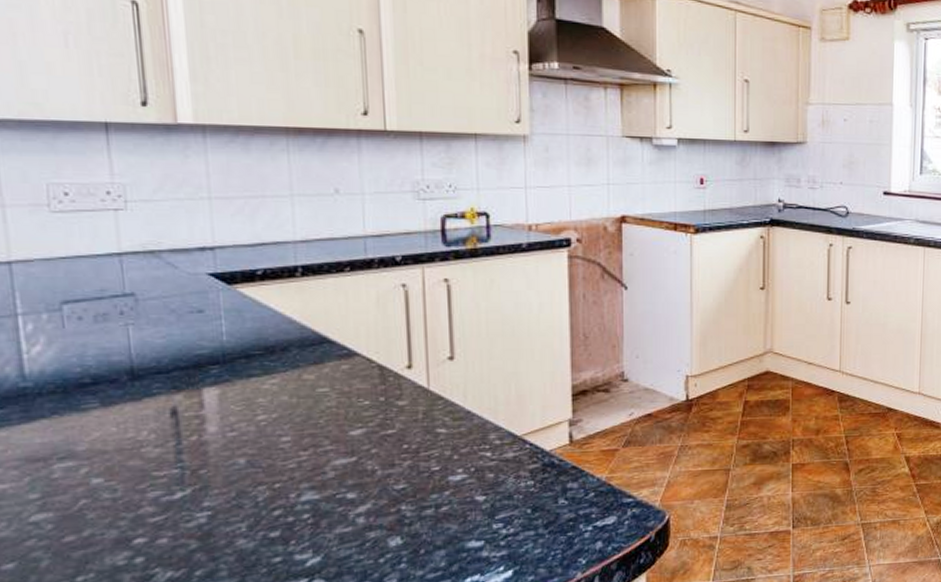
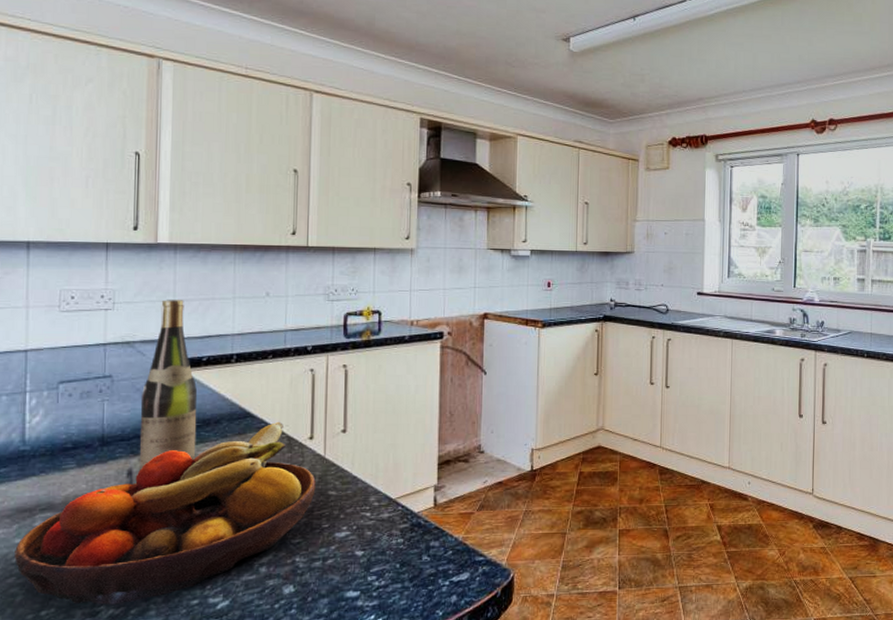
fruit bowl: none [30,347,420,568] -> present [15,421,316,605]
wine bottle: none [177,197,261,409] -> present [139,300,198,471]

